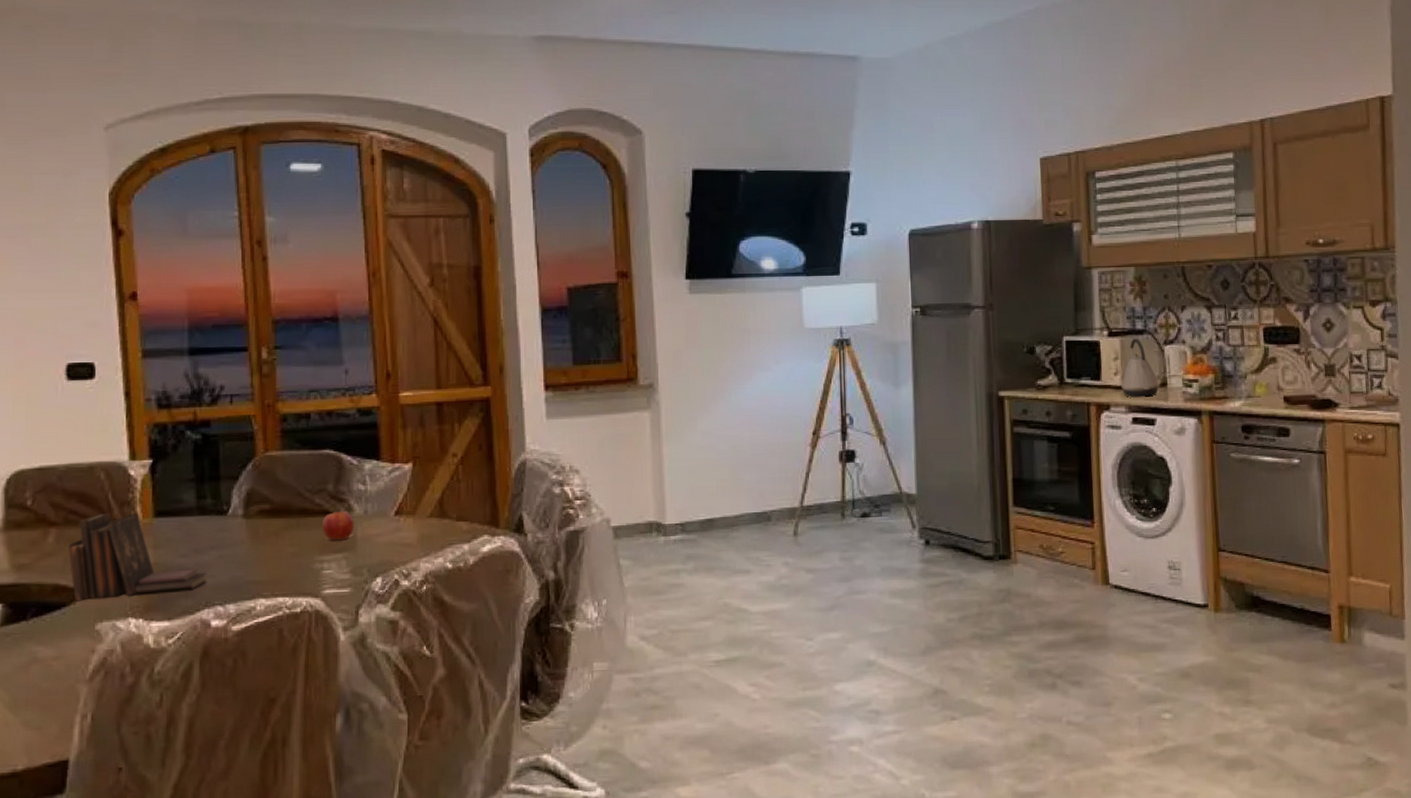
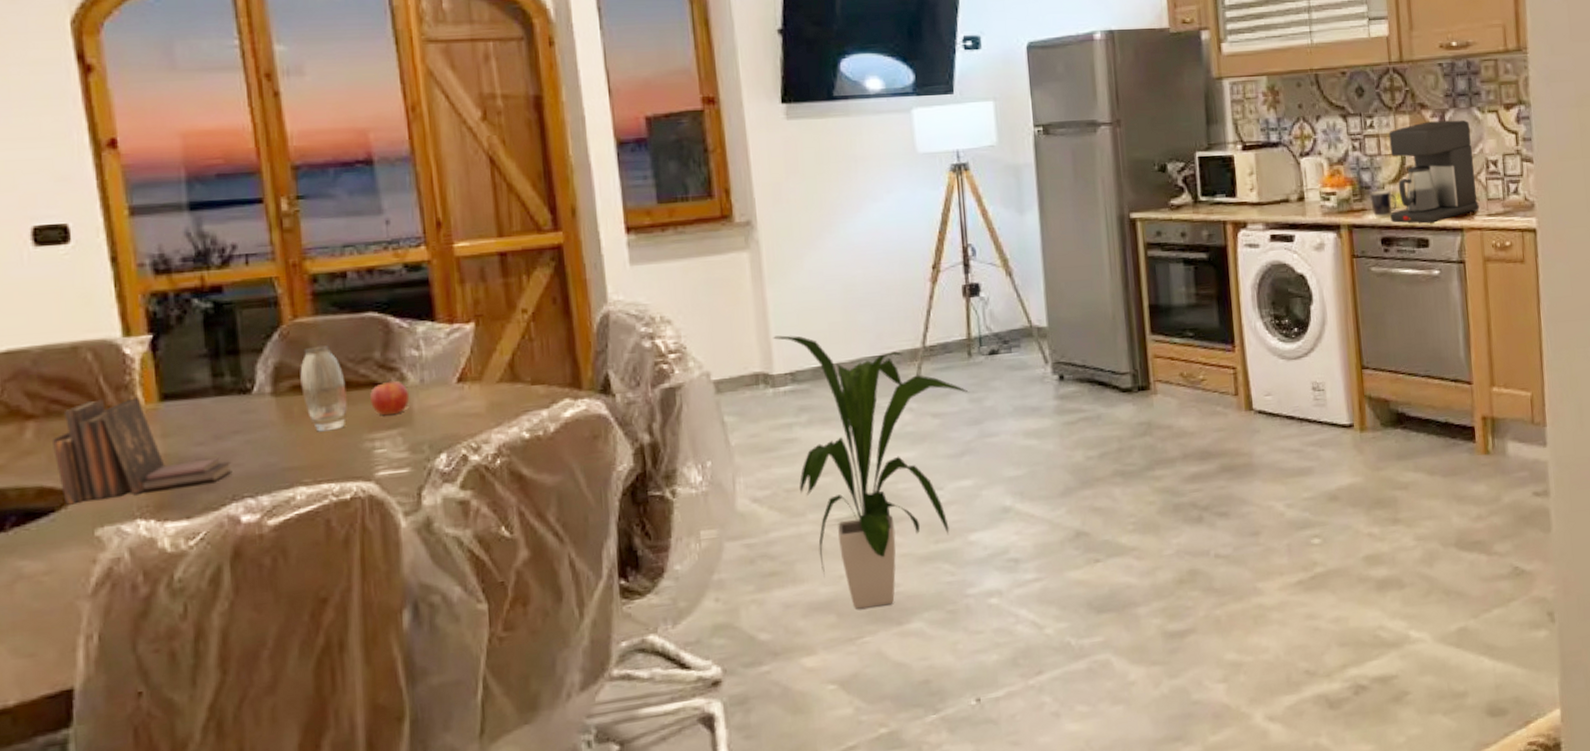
vase: none [267,477,303,552] -> present [300,345,348,432]
house plant: none [667,489,841,746] -> present [773,335,969,609]
kettle: present [1121,338,1159,397] -> none [1257,151,1297,214]
mug: none [1231,379,1259,406] -> present [1369,190,1398,218]
coffee maker: none [1252,314,1342,413] -> present [1388,119,1479,224]

